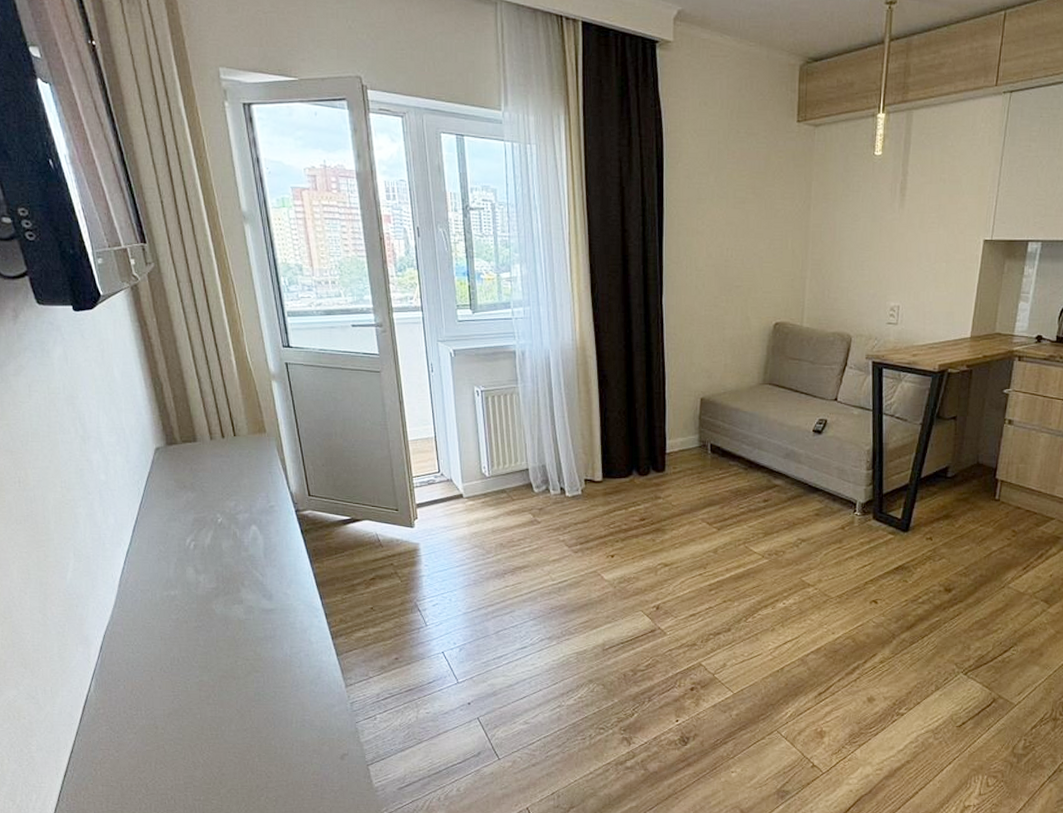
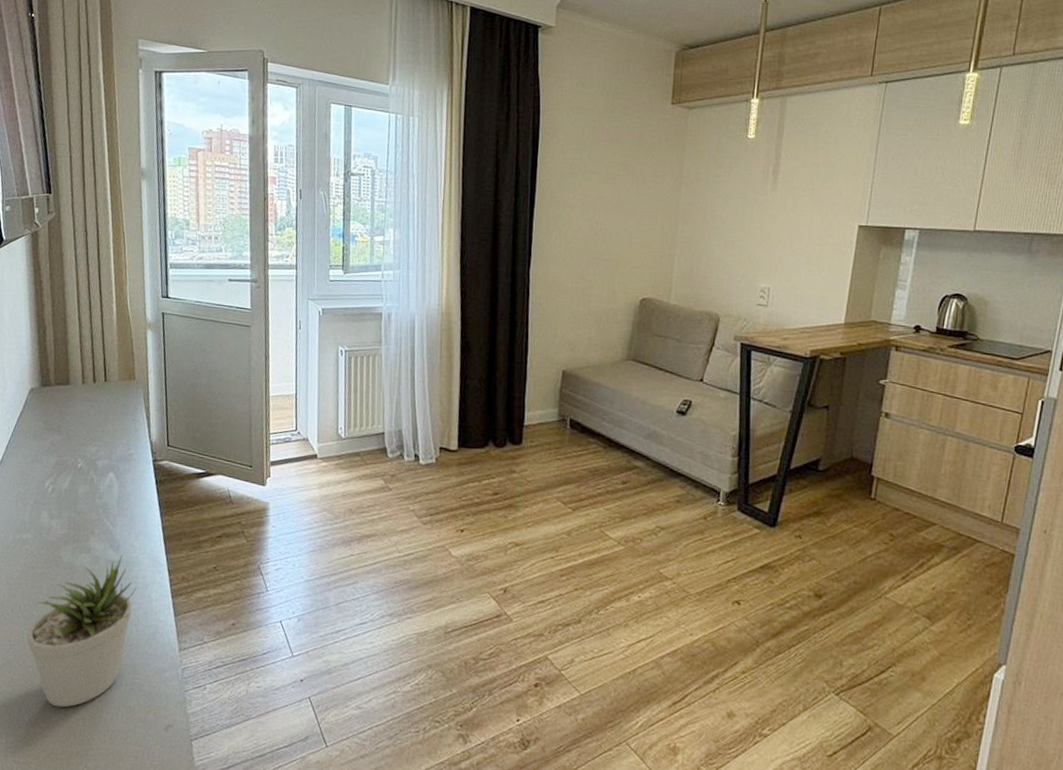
potted plant: none [190,604,296,748] -> present [26,556,137,708]

